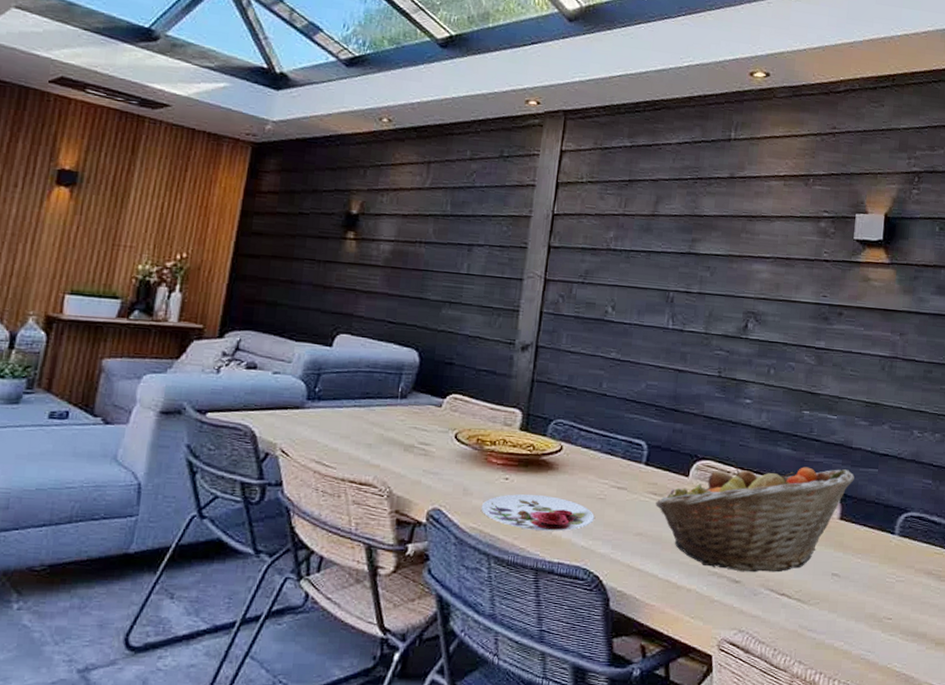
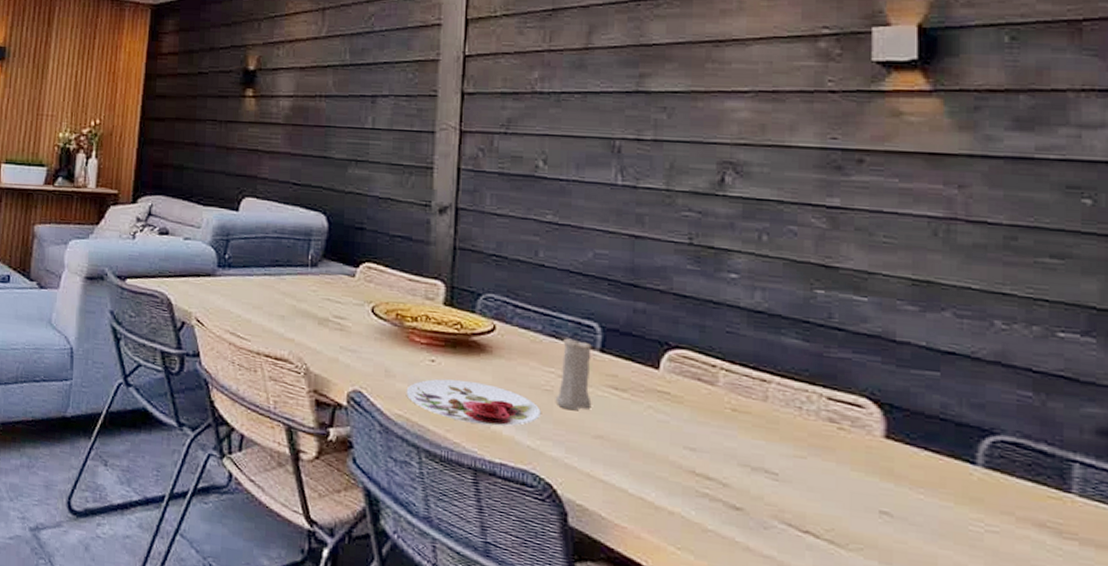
candle: none [607,451,639,513] -> present [555,334,592,410]
fruit basket: present [655,463,855,573] -> none [618,355,903,502]

